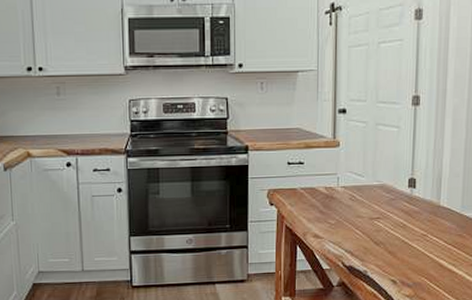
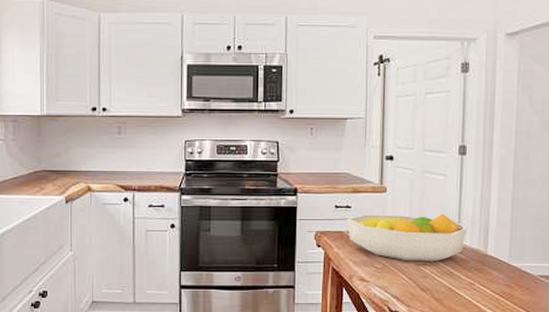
fruit bowl: none [300,166,420,216] -> present [347,213,467,262]

